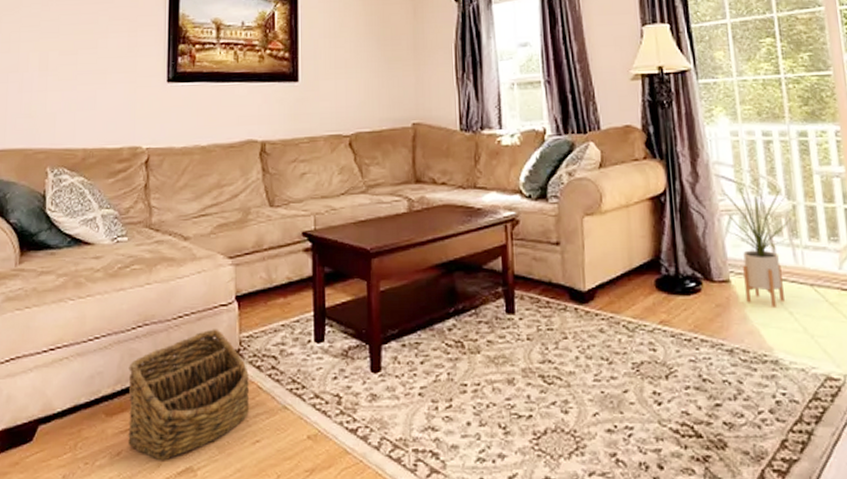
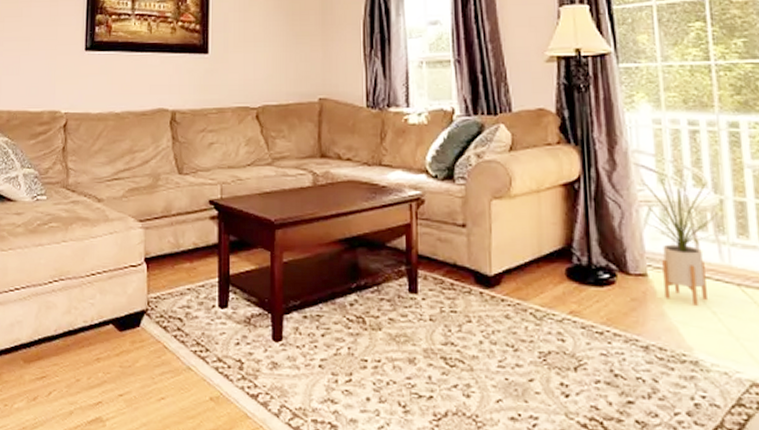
basket: present [128,329,250,460] -> none [43,288,157,408]

